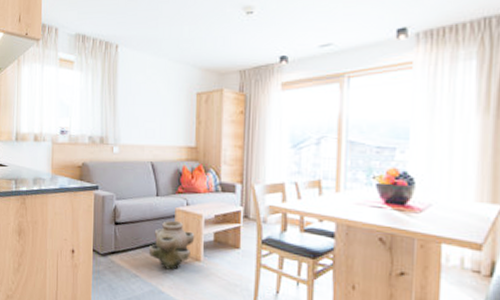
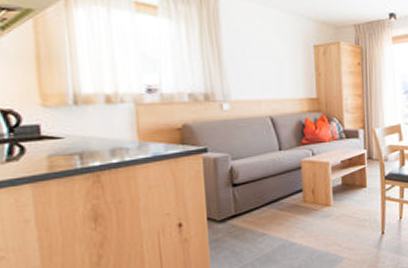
planter: present [148,220,195,270] -> none [275,171,324,221]

